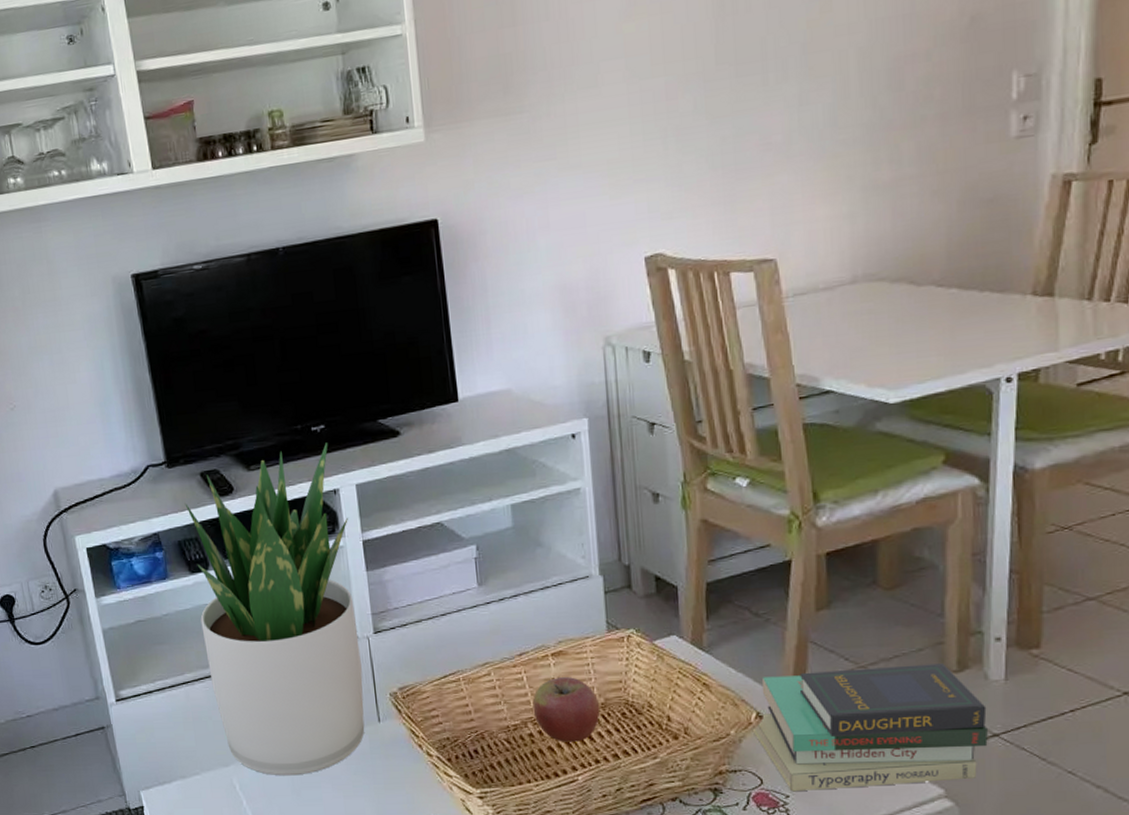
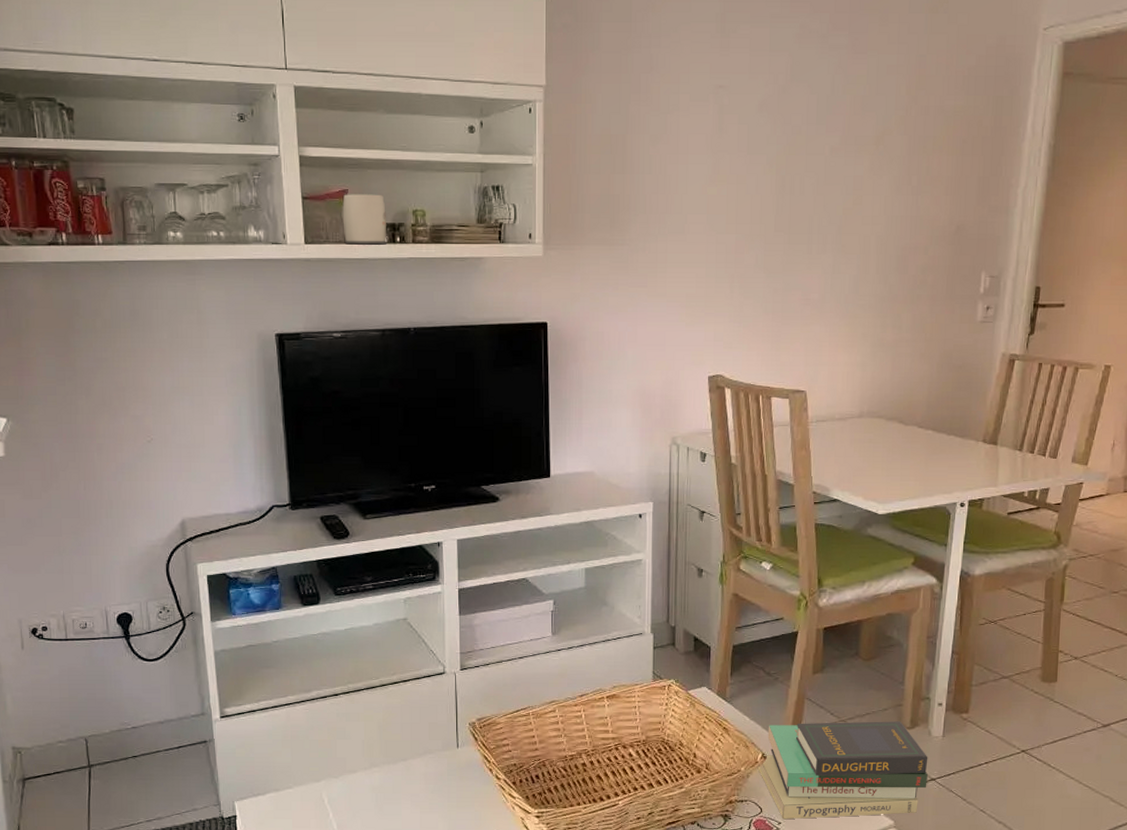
planter: present [184,442,365,776] -> none [303,501,448,792]
mug: none [188,99,242,163] -> present [342,194,386,245]
apple: present [532,677,600,742] -> none [587,717,642,772]

